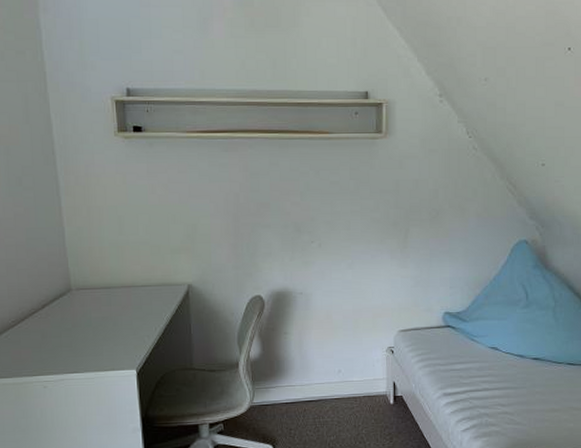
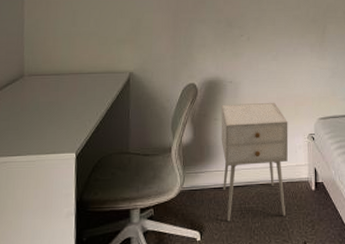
nightstand: none [291,314,365,435] -> present [221,102,289,222]

